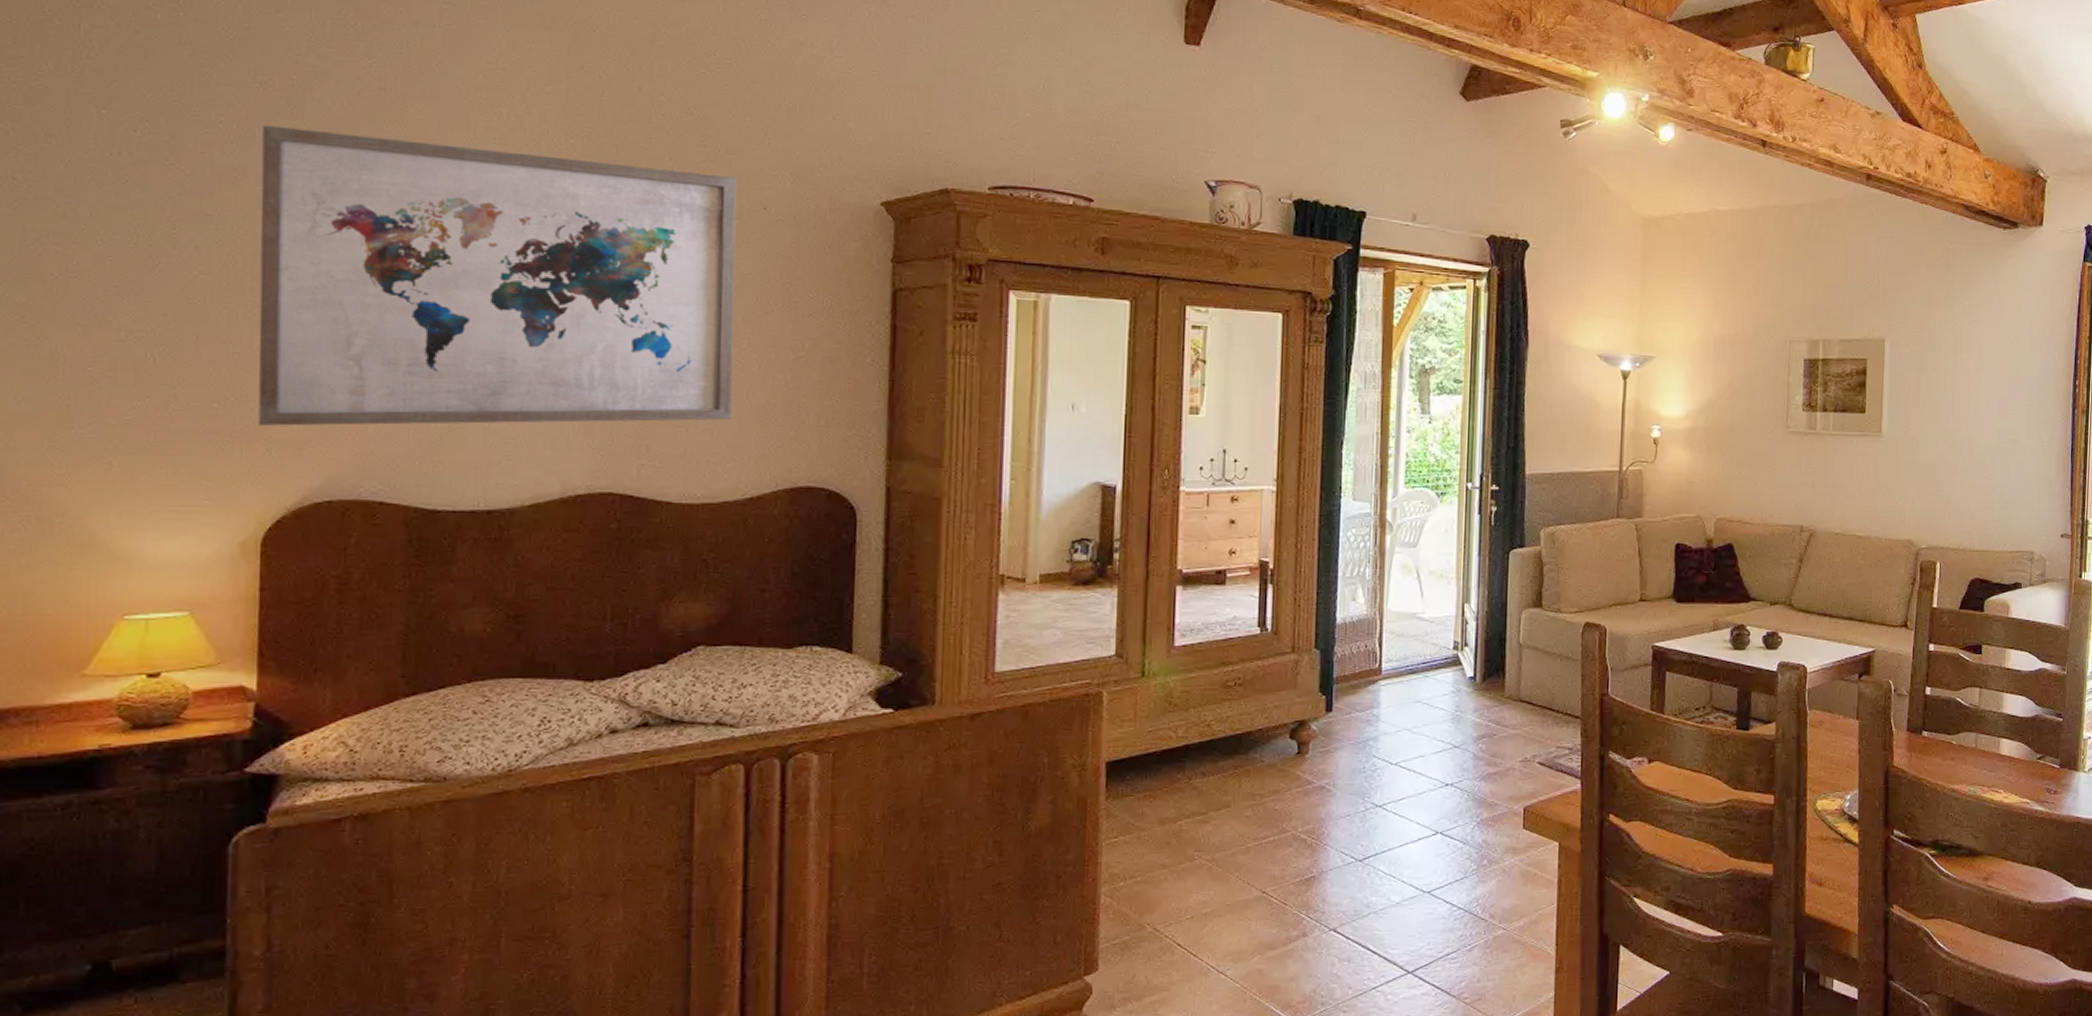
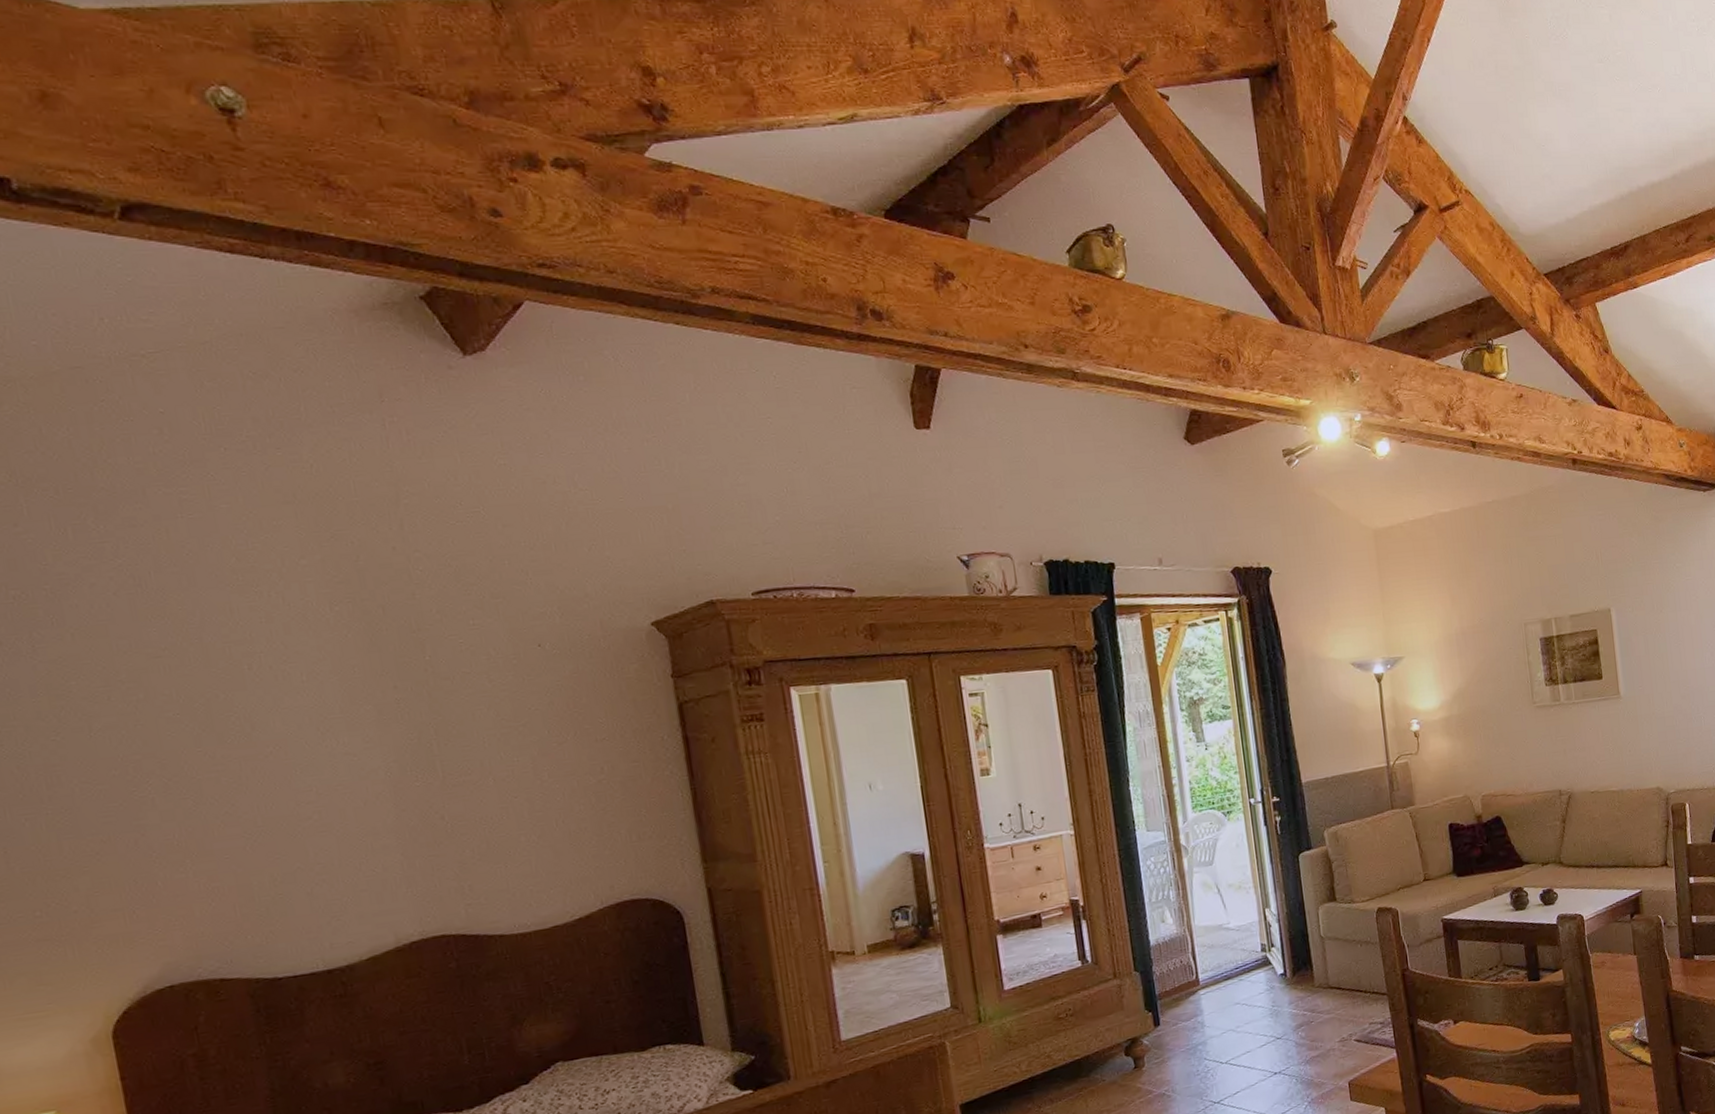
wall art: present [258,125,737,426] -> none [25,619,547,926]

